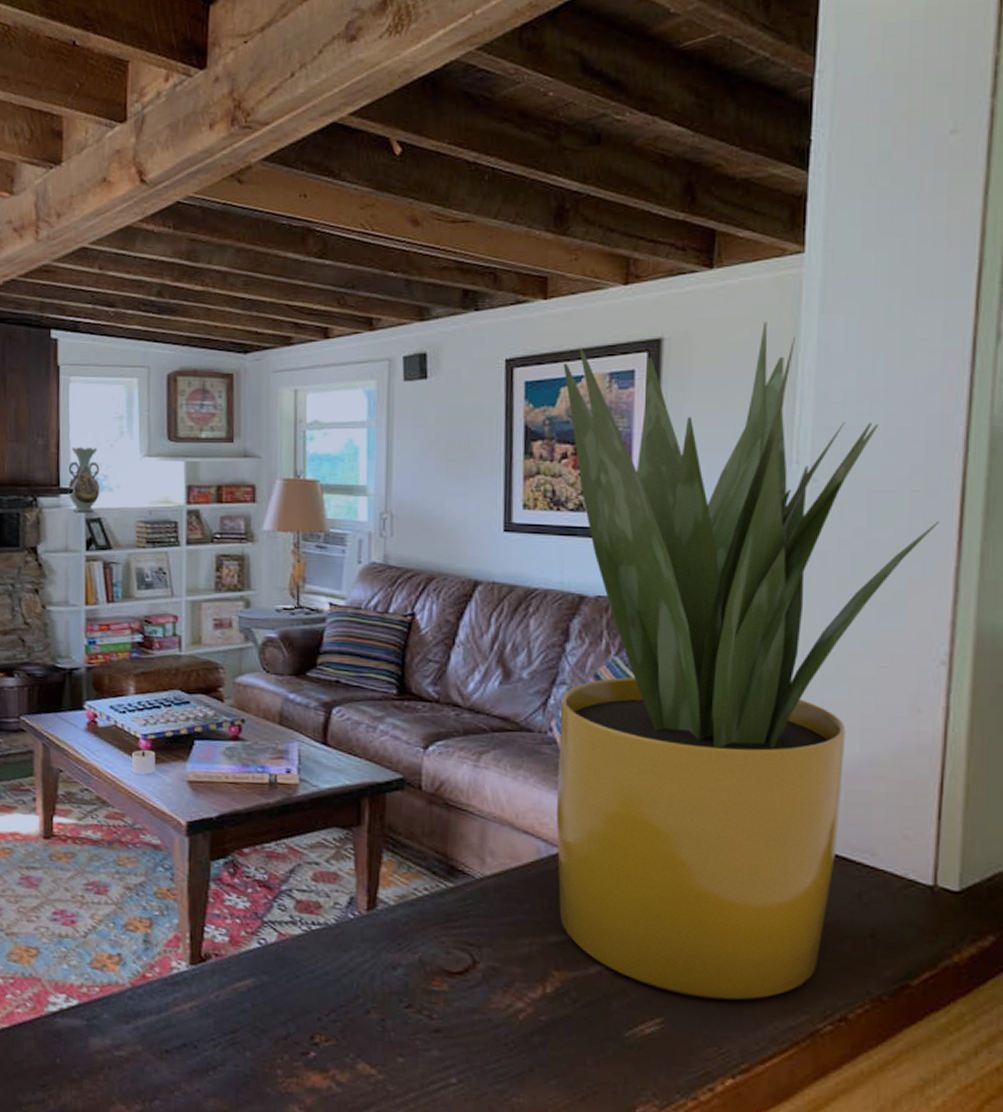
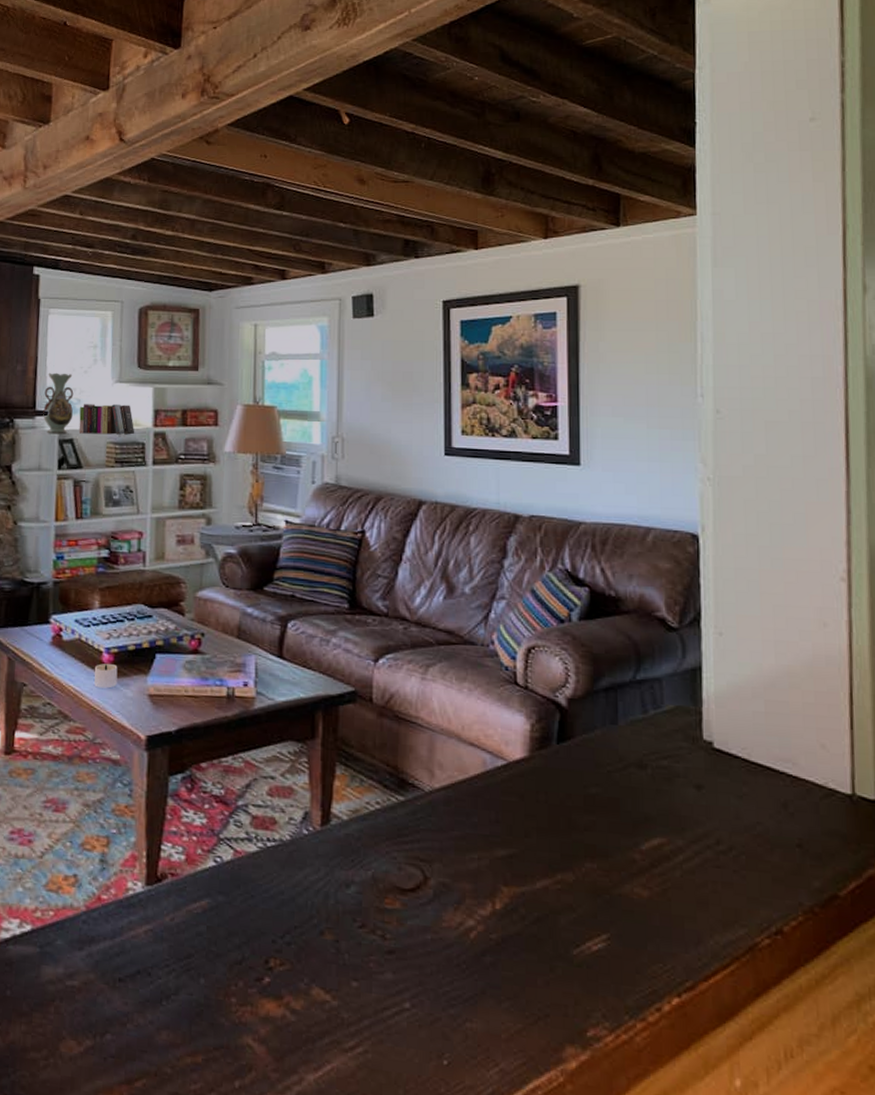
books: none [106,480,167,513] -> present [79,404,135,435]
planter: present [556,322,939,1001] -> none [494,273,828,915]

